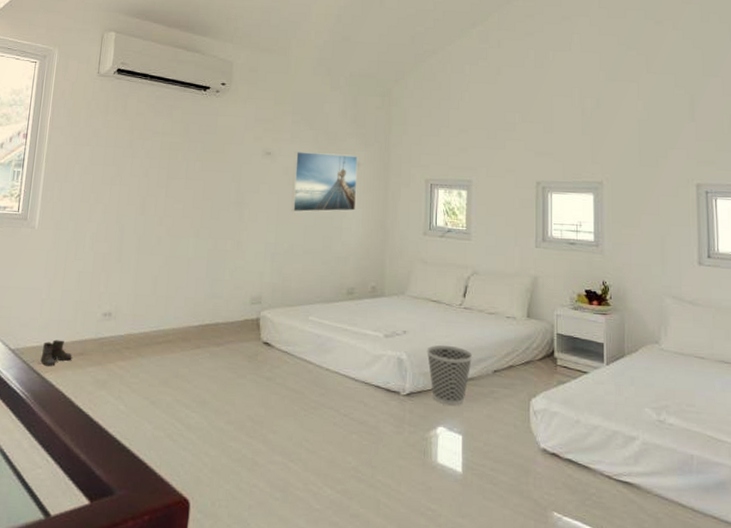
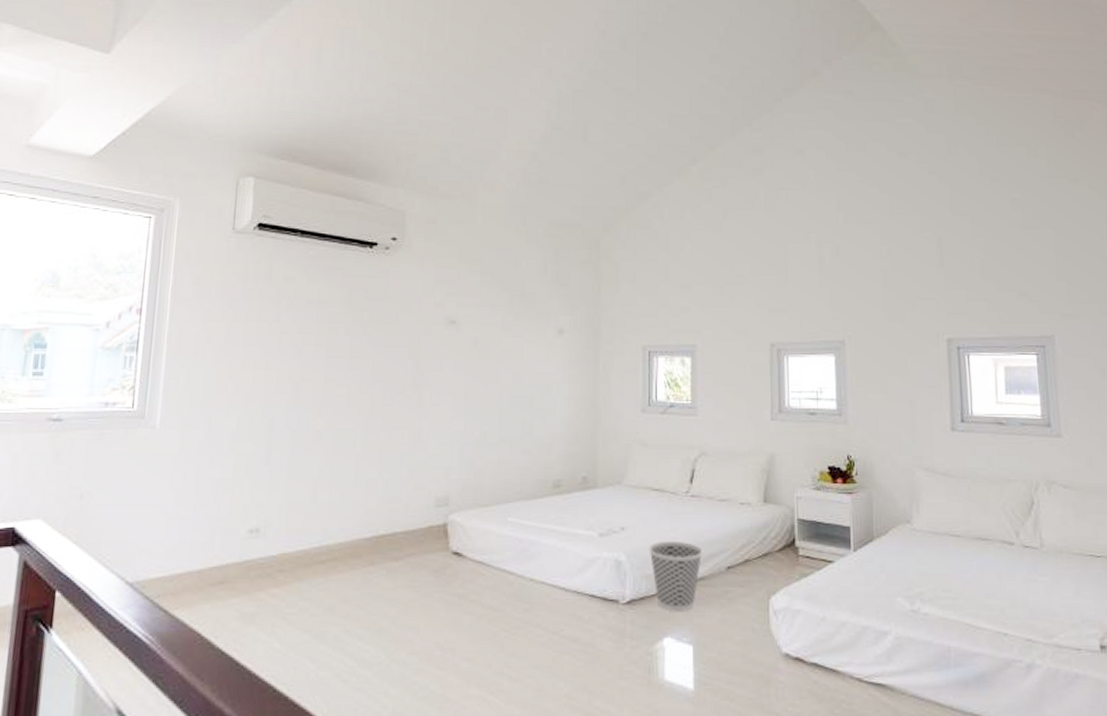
boots: present [39,340,72,366] -> none [166,567,210,601]
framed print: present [291,152,358,212] -> none [482,319,562,392]

